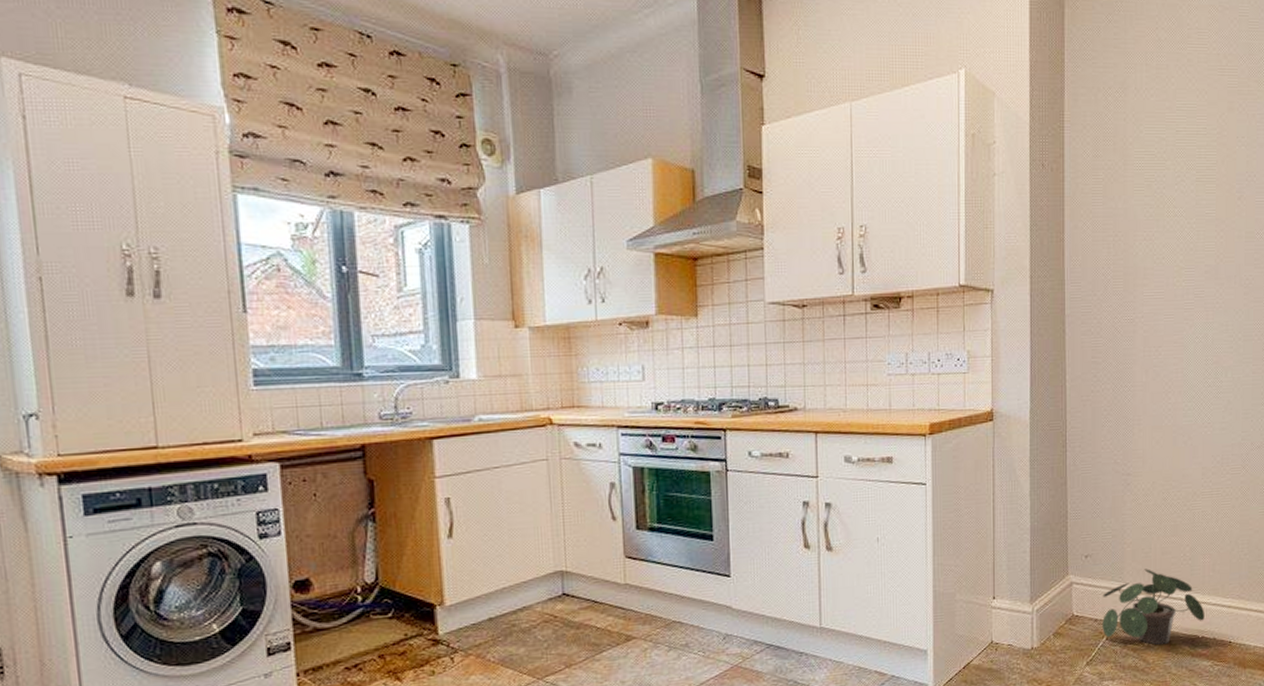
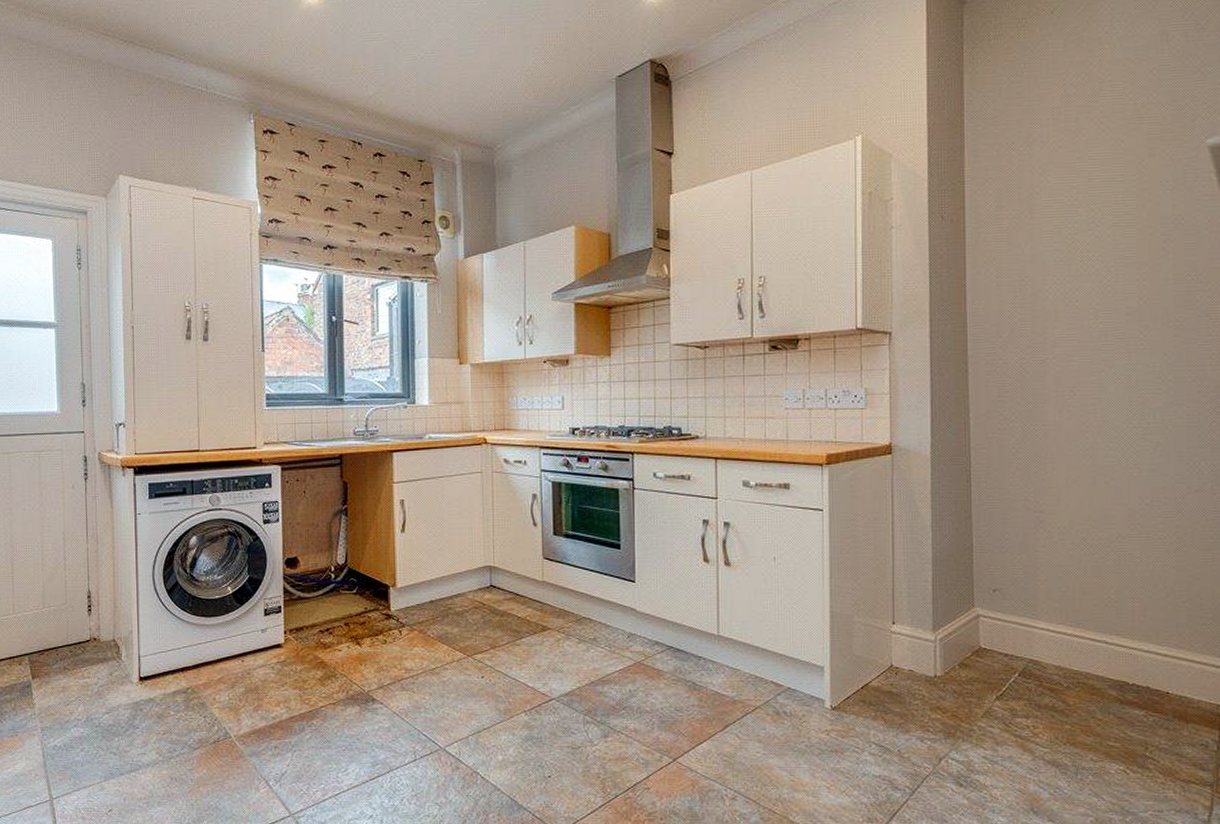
potted plant: present [1102,569,1205,645] -> none [1014,608,1135,688]

